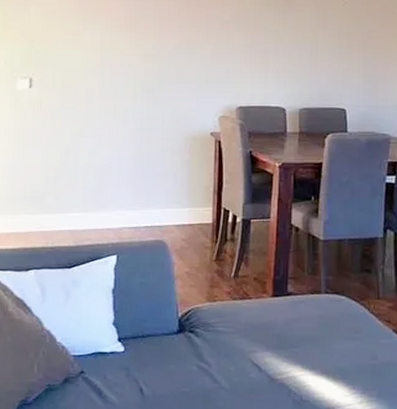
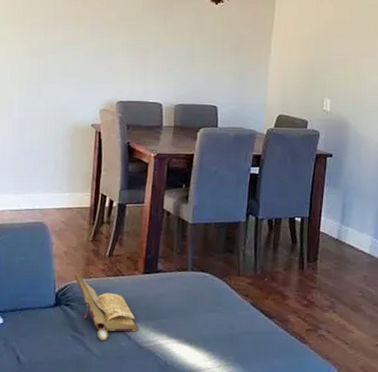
book: none [198,296,270,372] -> present [74,273,139,341]

